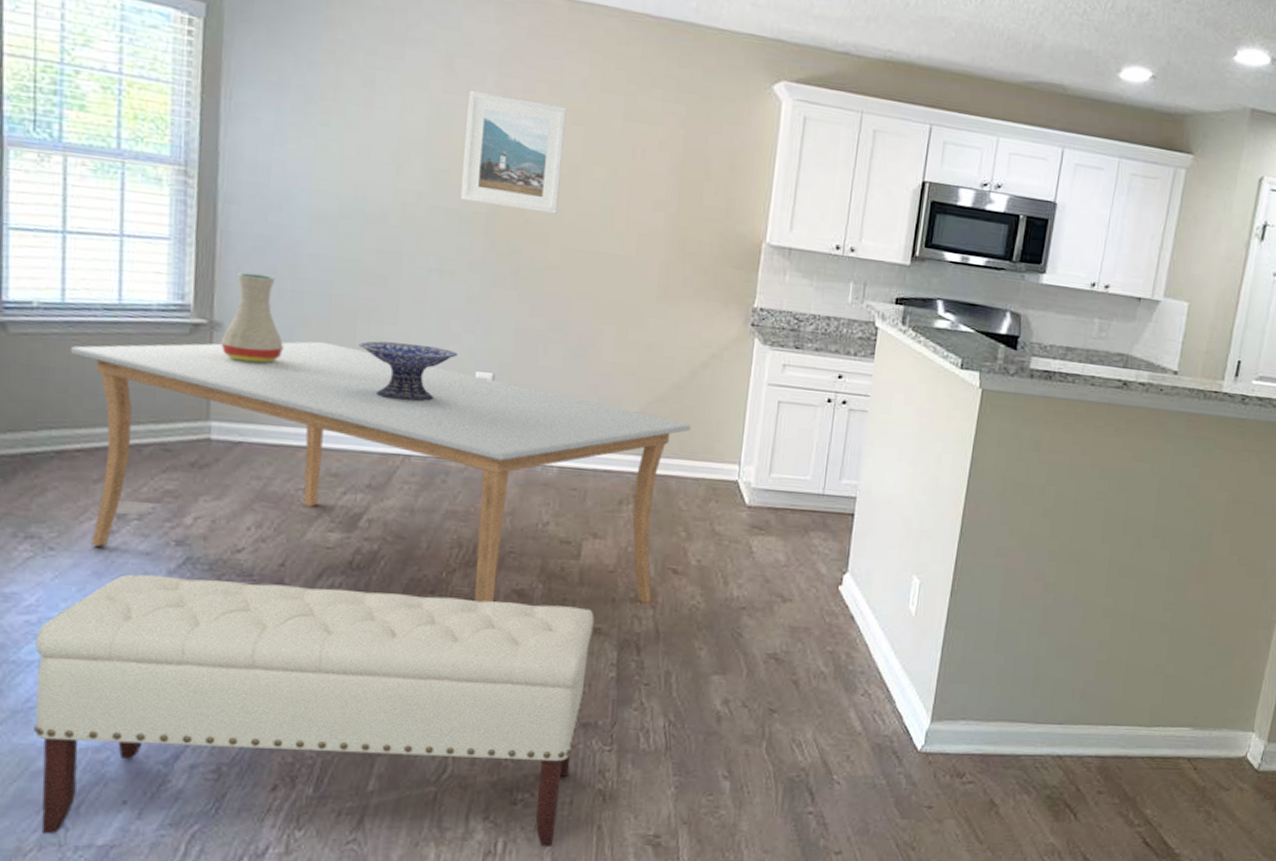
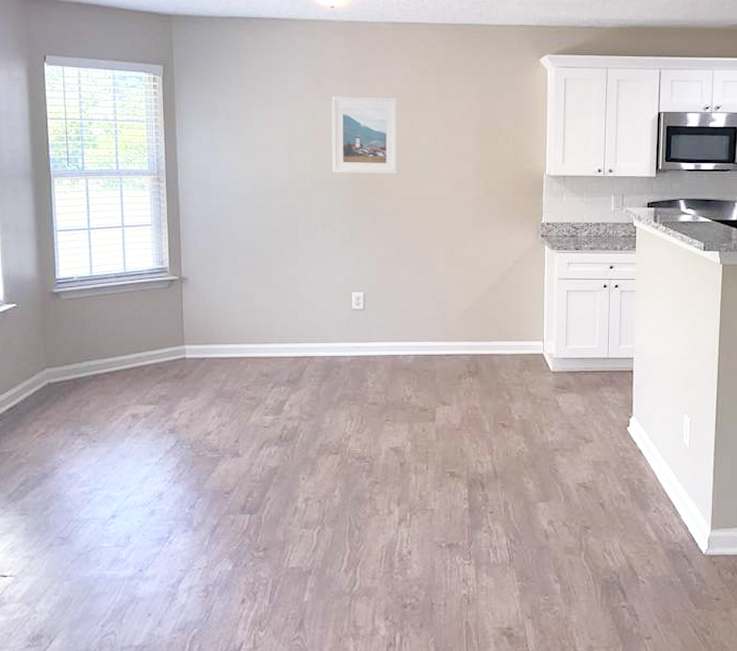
bench: present [34,574,595,848] -> none [89,455,449,639]
dining table: present [69,341,691,603] -> none [97,283,505,458]
vase: present [220,272,283,364] -> none [187,241,226,302]
decorative bowl: present [359,341,458,402] -> none [274,277,339,318]

